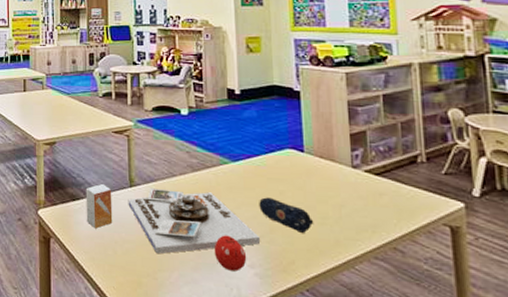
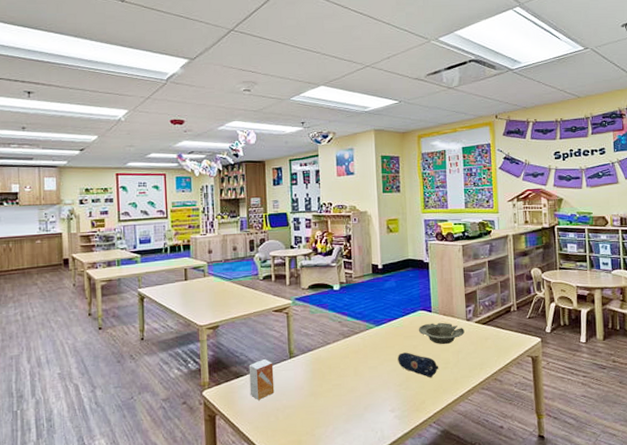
board game: present [128,187,261,254] -> none [288,354,399,414]
fruit: present [214,235,247,272] -> none [362,388,389,418]
bowl: none [286,165,350,194] -> present [418,322,465,344]

